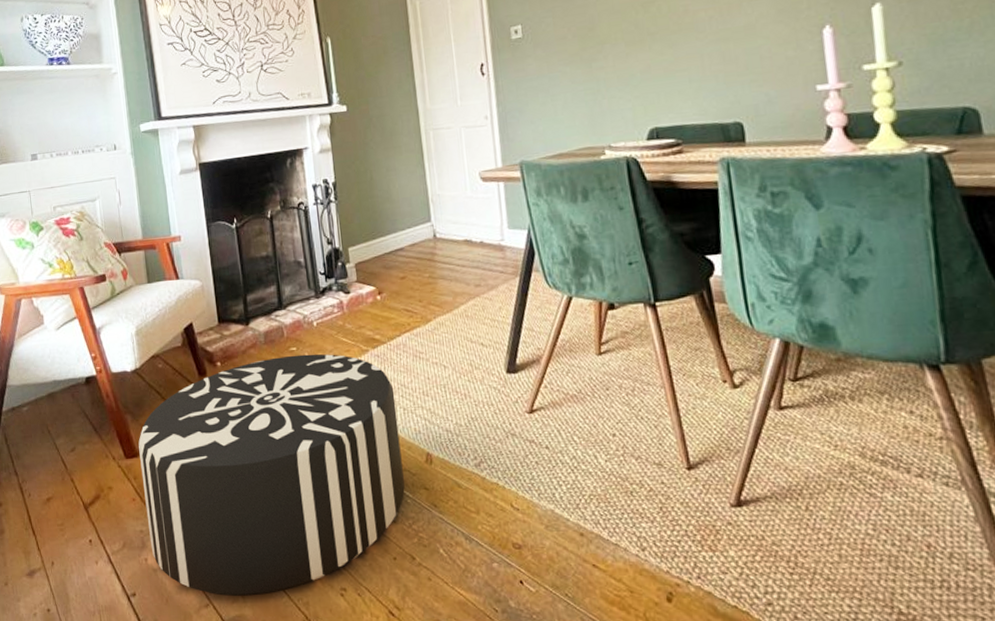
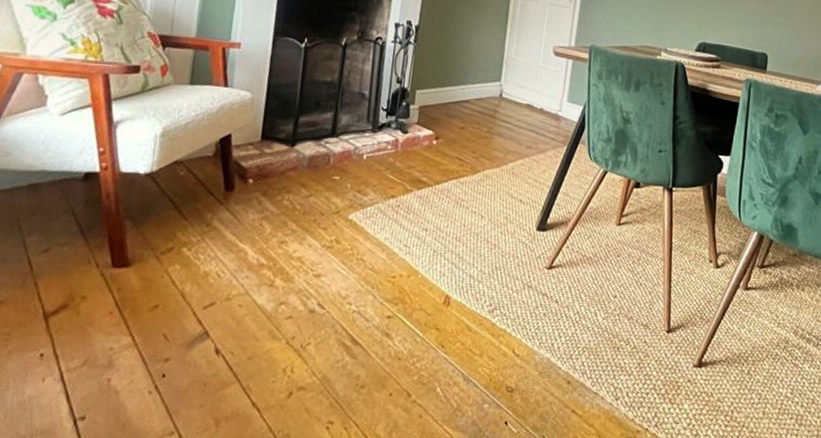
pouf: present [138,353,405,596] -> none [118,183,429,425]

